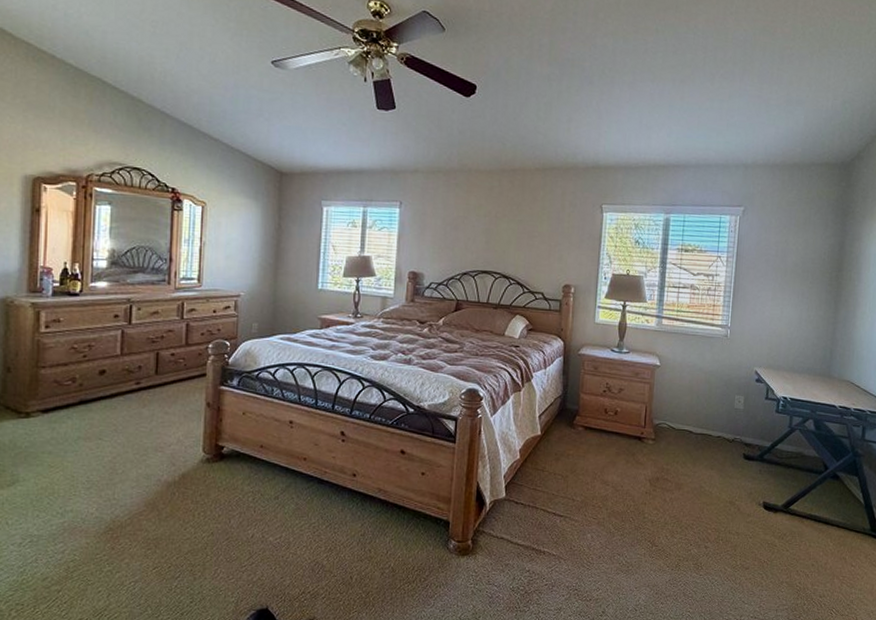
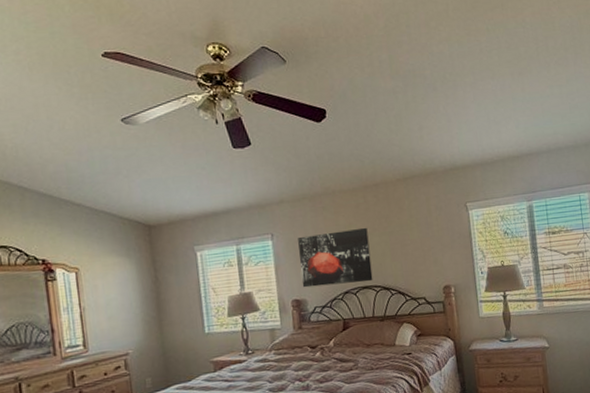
wall art: none [422,209,497,267] -> present [298,227,373,288]

